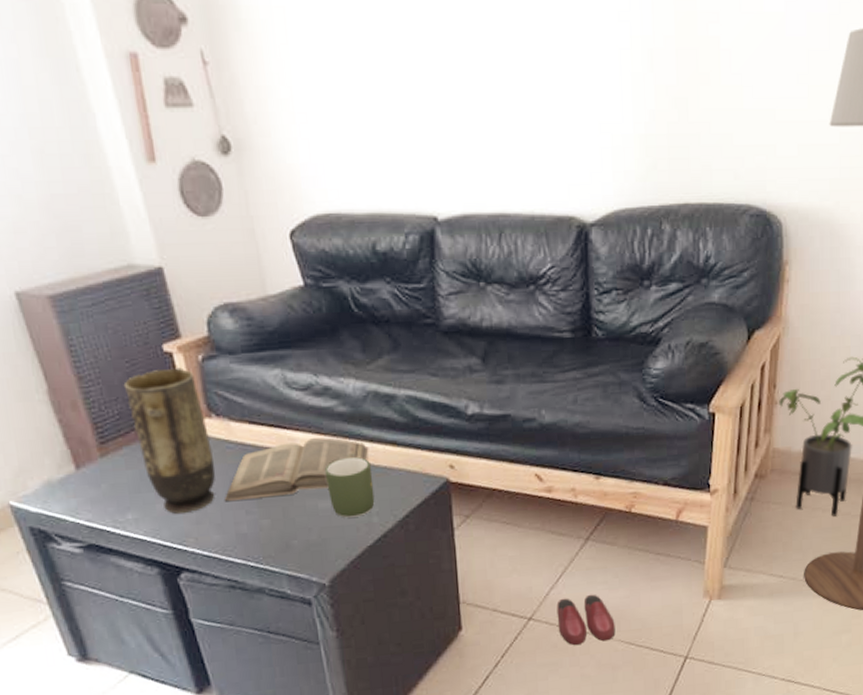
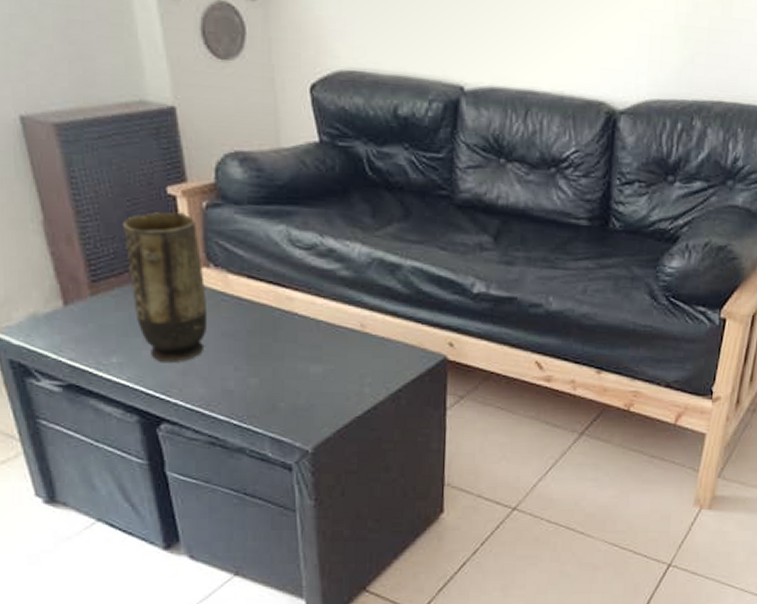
book: present [224,437,369,502] -> none [213,300,368,356]
mug: present [324,456,375,518] -> none [320,323,369,386]
slippers: present [556,594,615,645] -> none [542,490,601,540]

